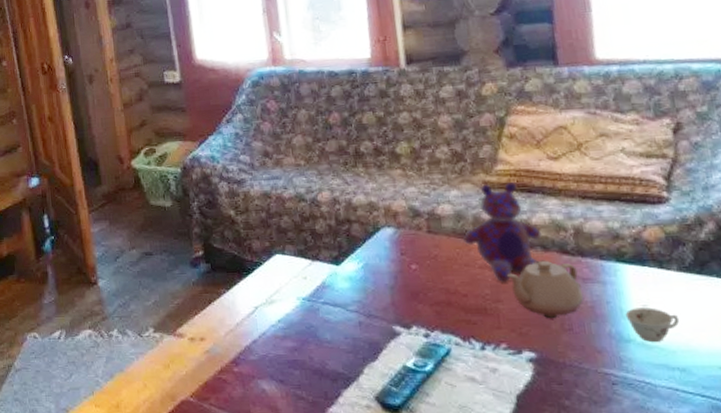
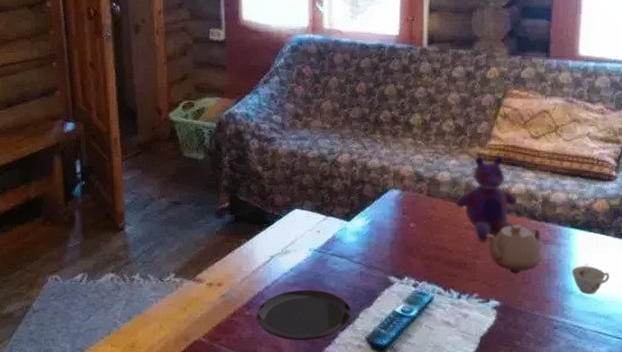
plate: none [245,342,355,399] -> present [256,289,352,340]

